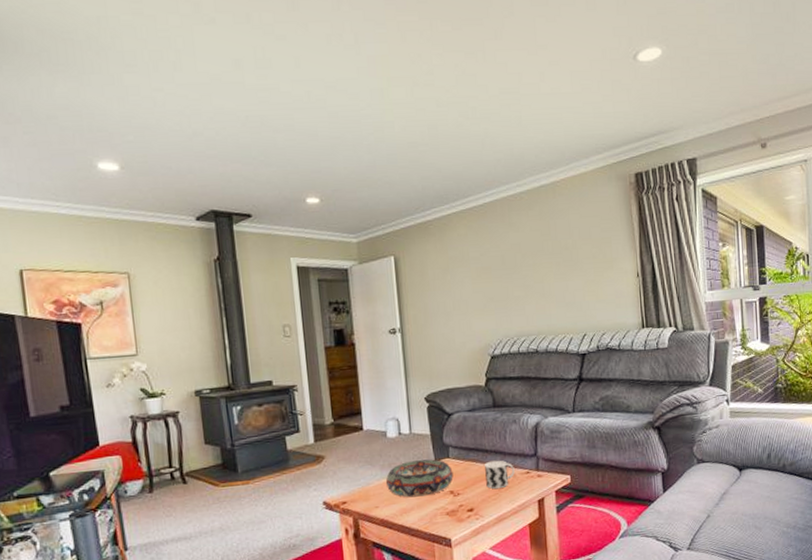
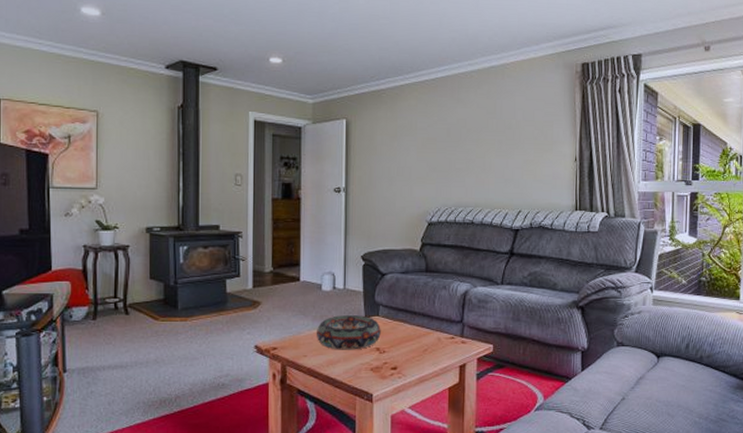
cup: present [485,460,515,490] -> none [412,323,440,351]

